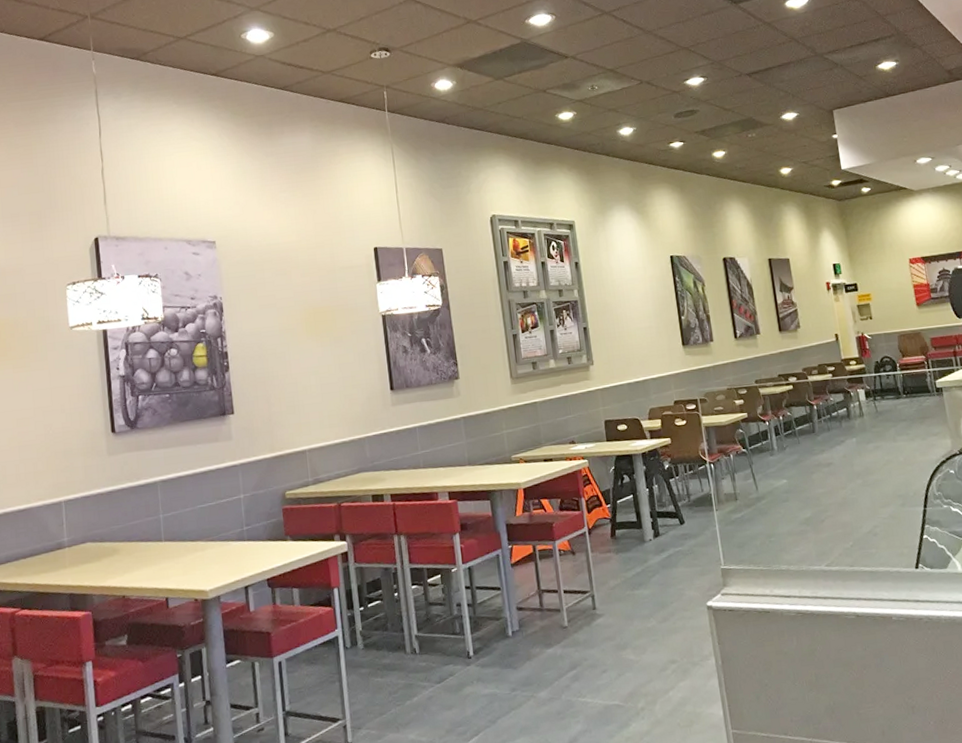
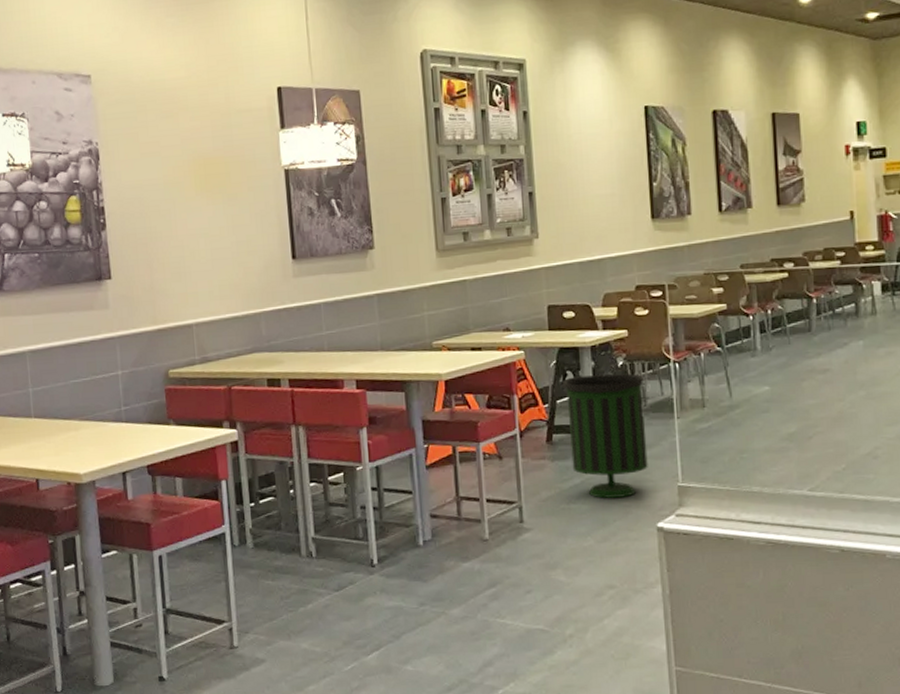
trash can: none [620,474,696,584] -> present [562,373,648,498]

